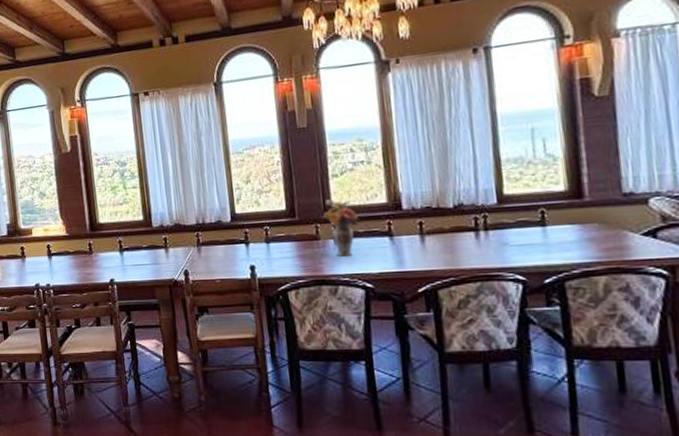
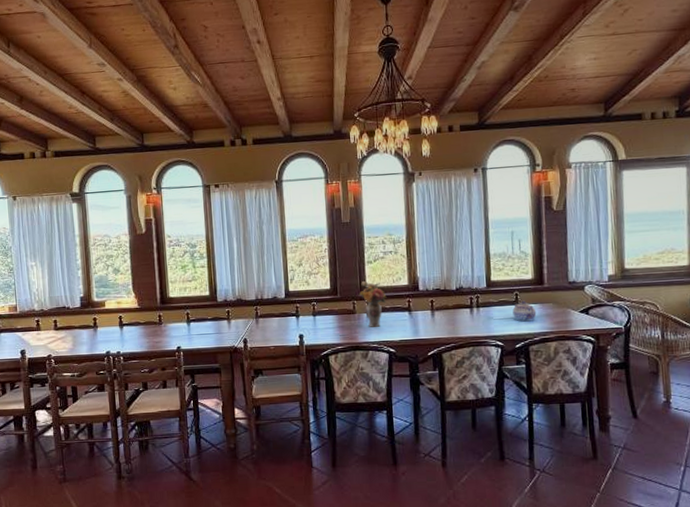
teapot: none [537,219,575,249] -> present [513,300,537,322]

